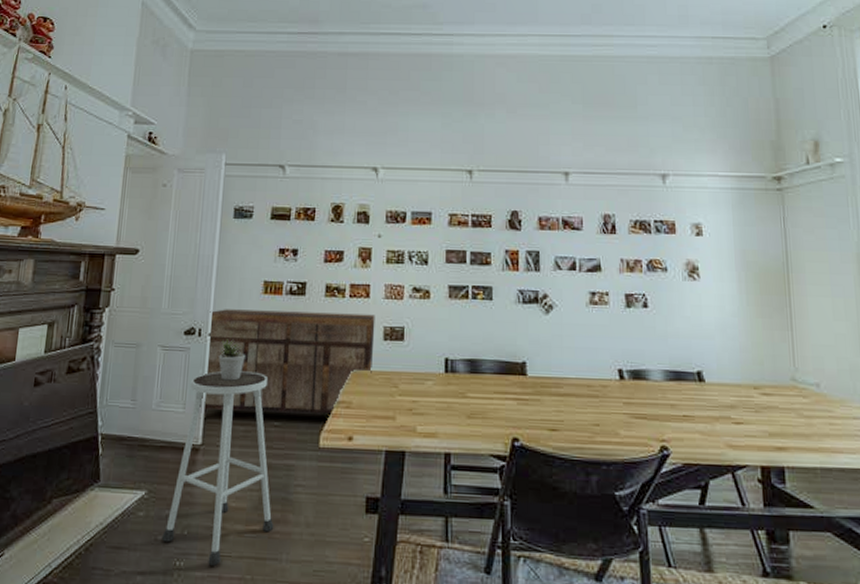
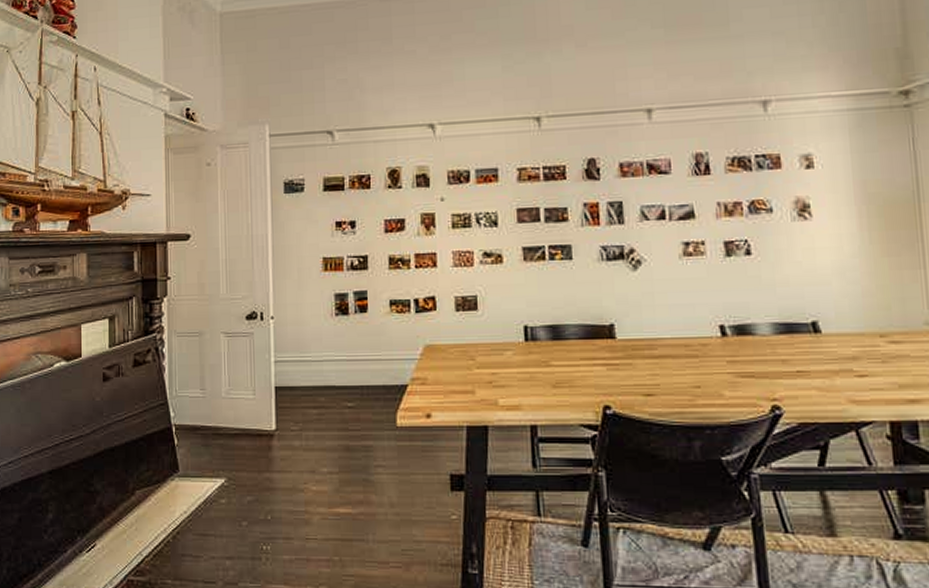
stool: present [162,371,274,566] -> none [246,353,358,549]
sideboard: present [199,309,375,419] -> none [269,284,446,404]
potted plant: present [218,339,245,381] -> none [283,321,311,364]

